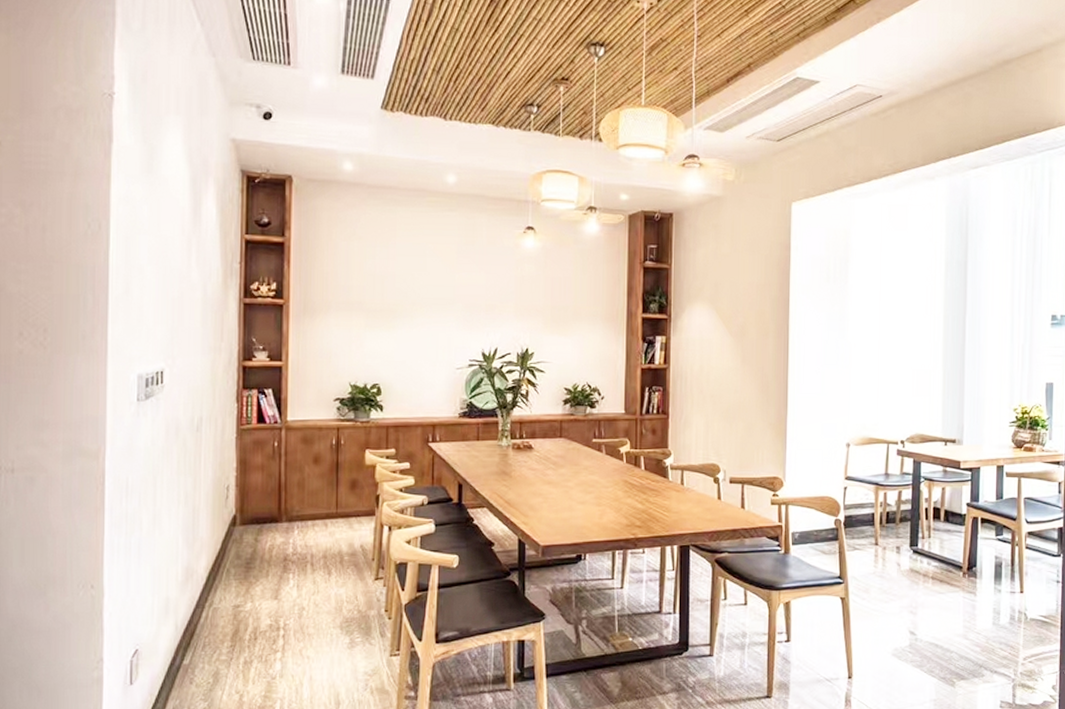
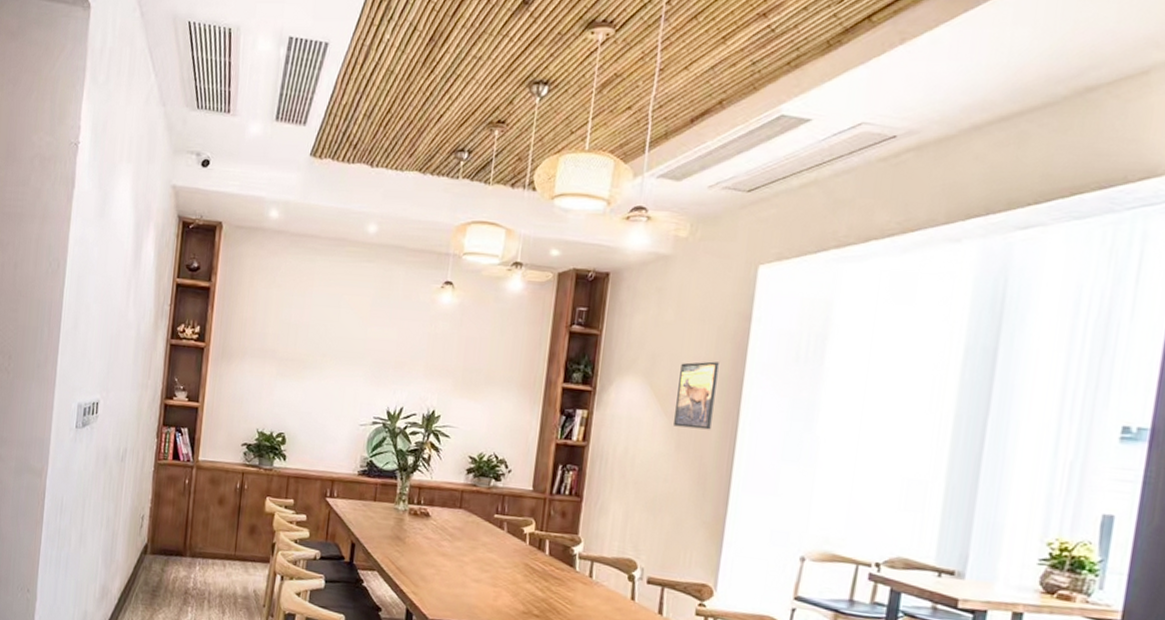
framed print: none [738,286,770,344] -> present [674,361,720,430]

